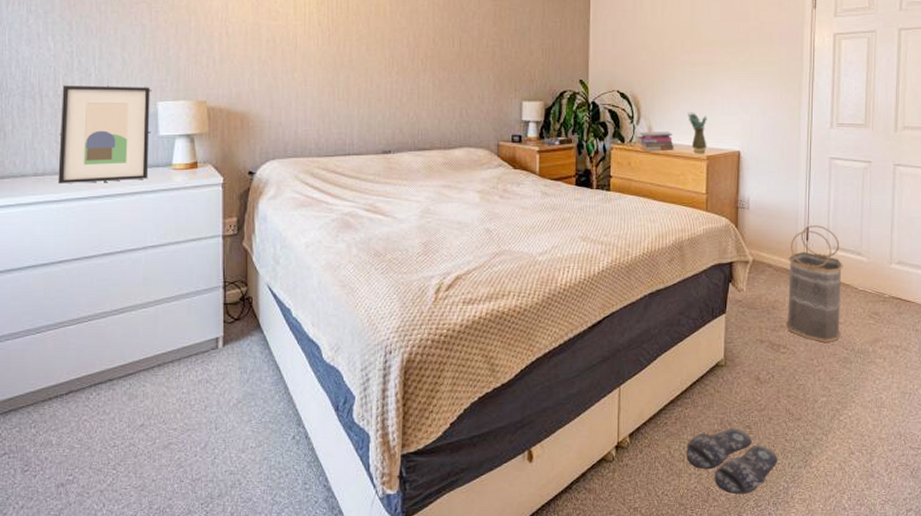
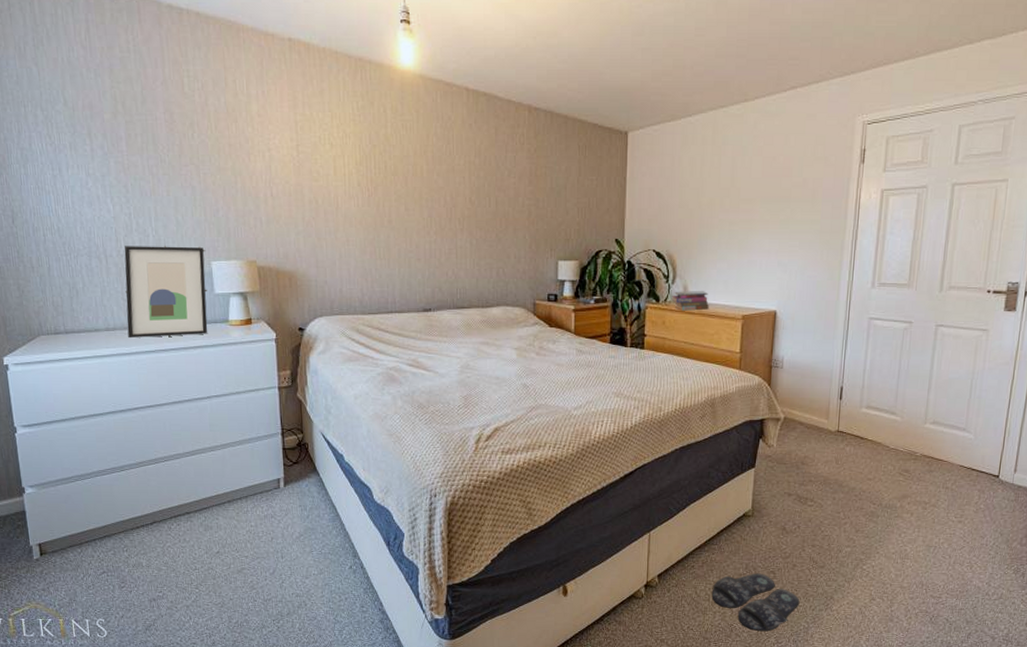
vase: present [688,112,707,154] -> none [724,271,744,314]
basket: present [786,225,843,342] -> none [815,385,876,497]

